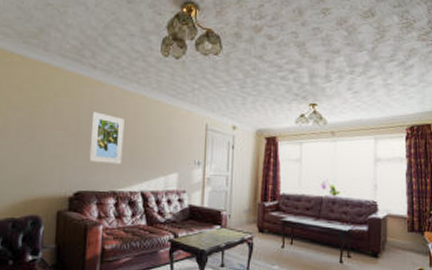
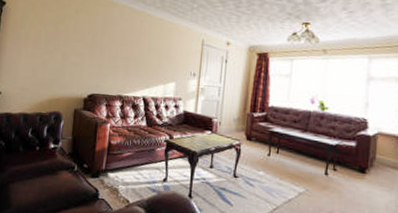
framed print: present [89,112,125,165] -> none [101,27,132,73]

